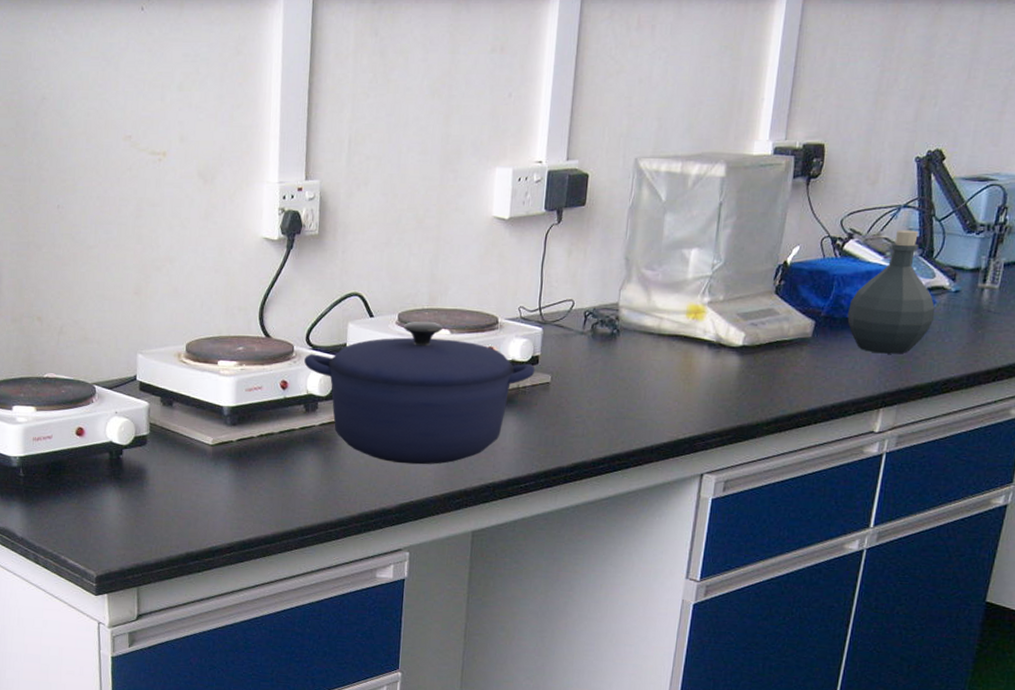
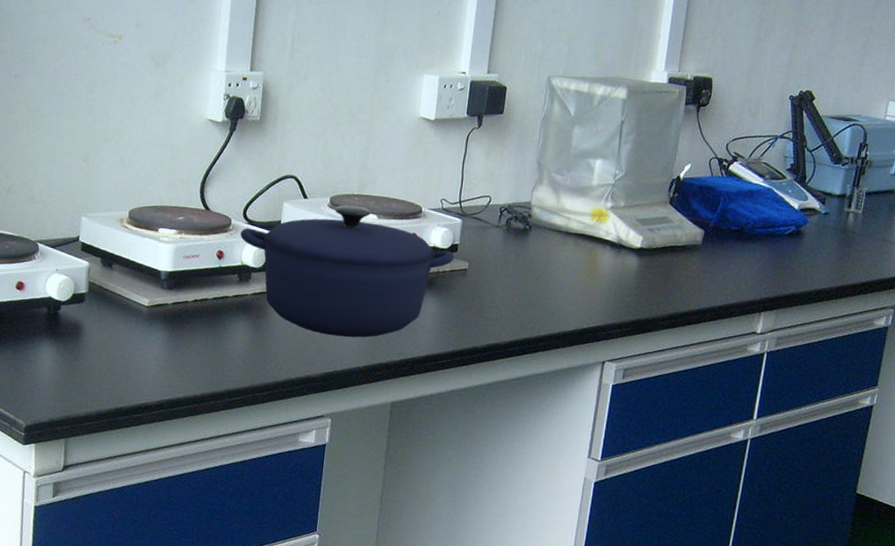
flask: present [847,230,935,354] -> none [732,156,808,265]

